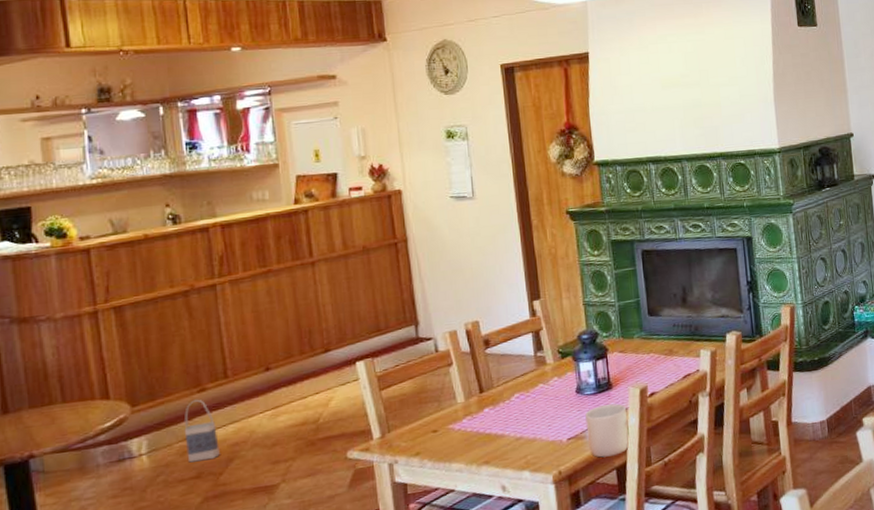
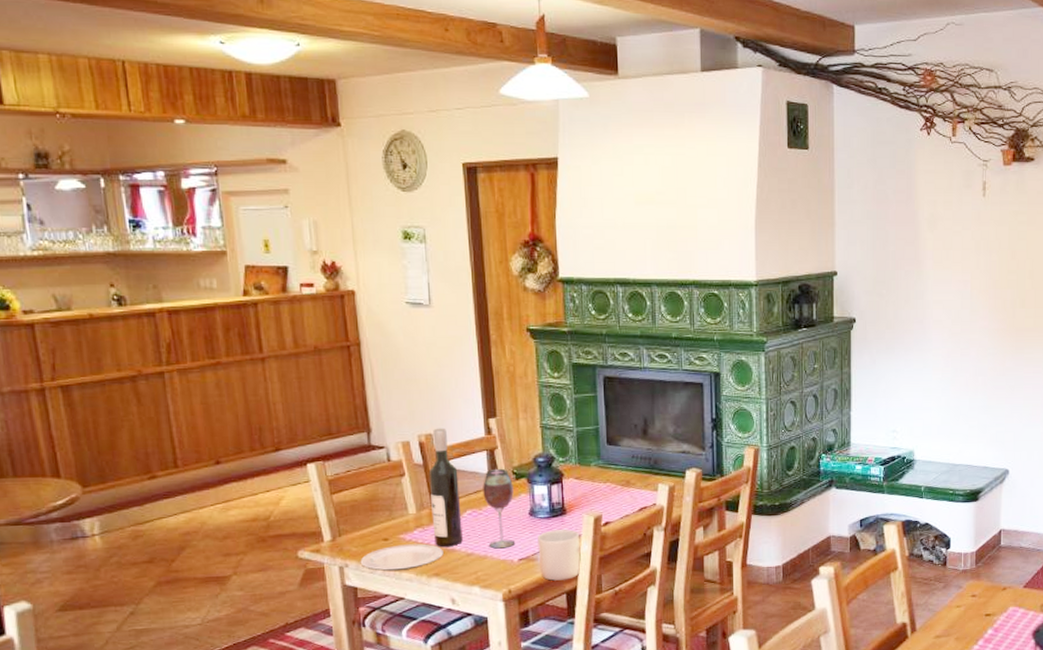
bag: present [184,399,220,463] -> none [135,486,172,547]
plate: none [409,432,493,464] -> present [360,543,443,572]
bottle: none [476,314,512,433] -> present [428,428,463,547]
wineglass: none [529,348,563,430] -> present [483,468,514,549]

